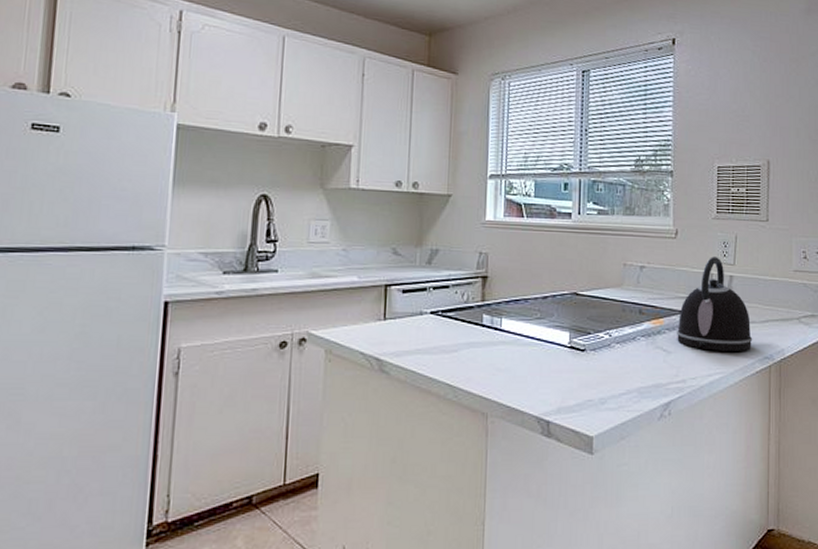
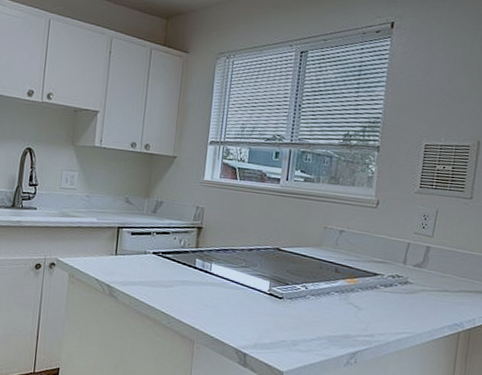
kettle: present [676,256,753,351] -> none [368,227,444,316]

